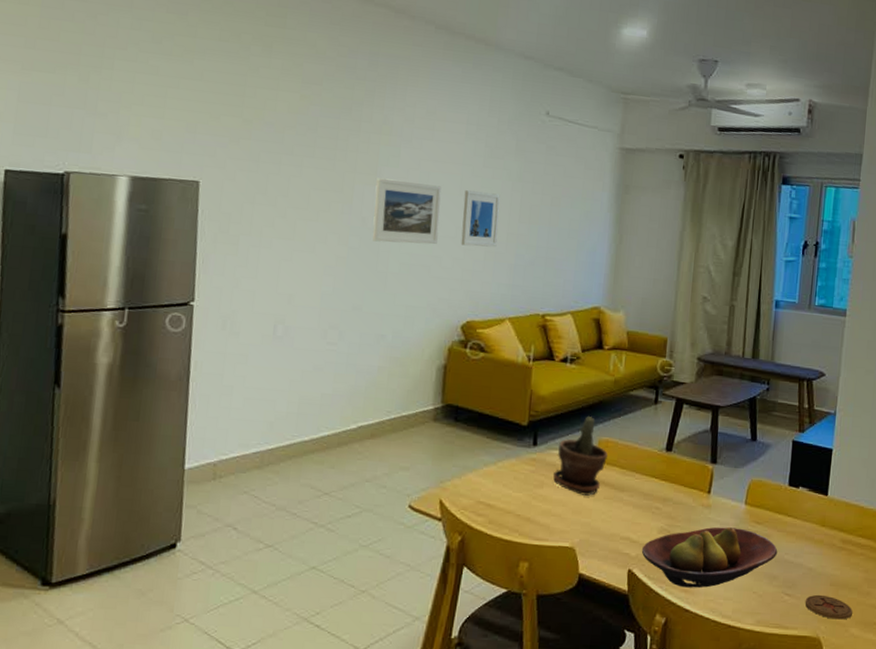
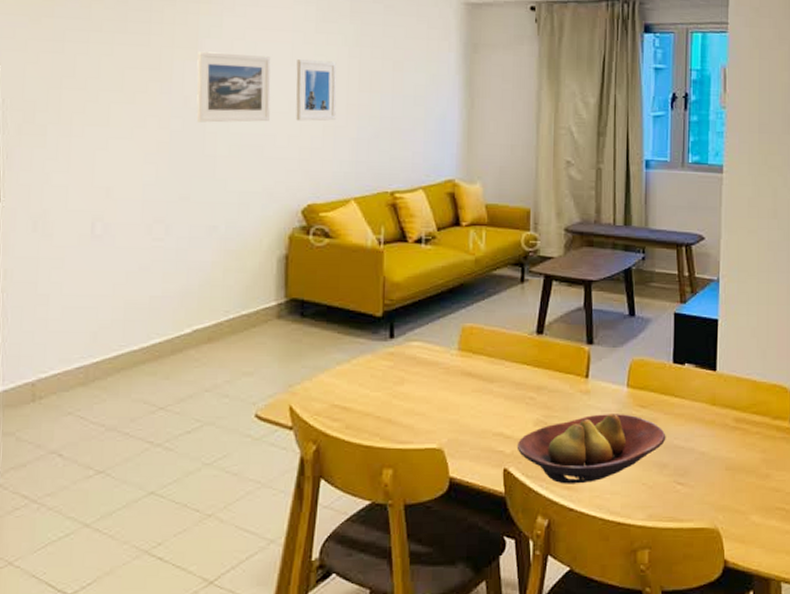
potted plant: present [552,416,608,496] -> none [413,302,473,390]
coaster: present [805,594,853,620] -> none [699,481,752,507]

